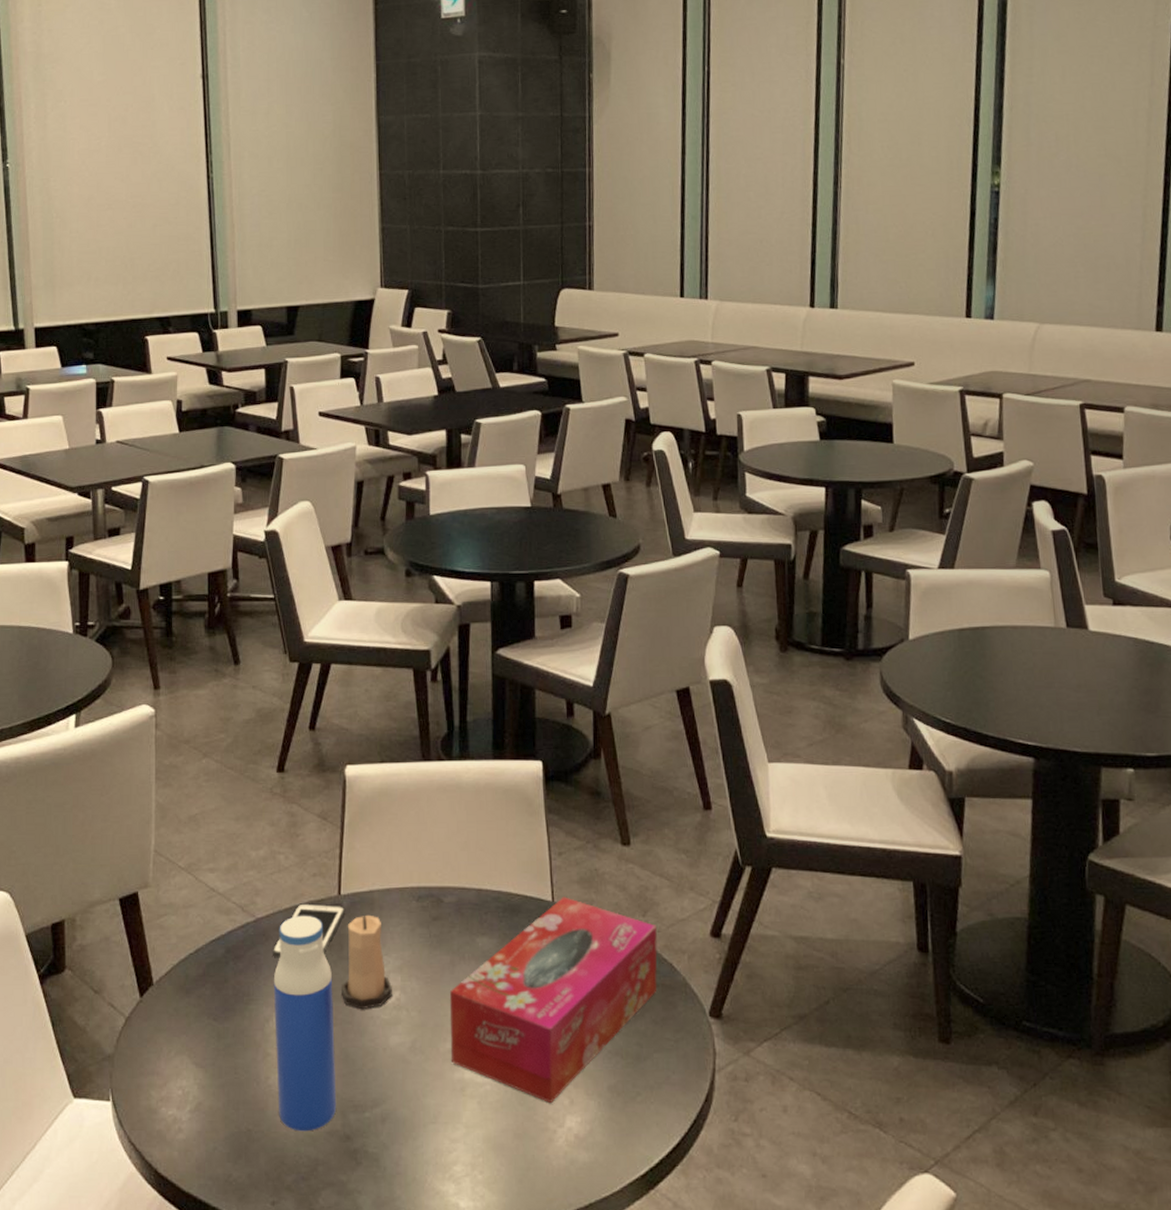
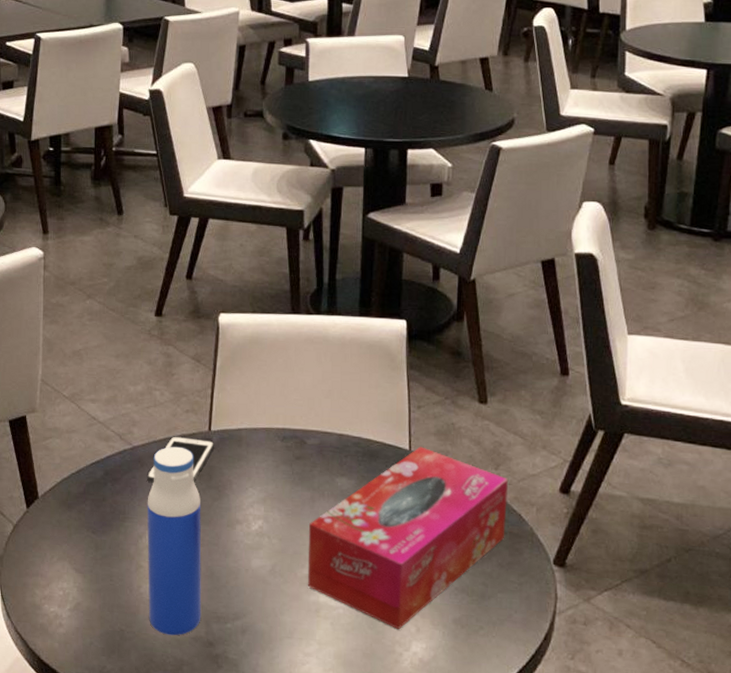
candle: present [342,914,392,1009] -> none [209,450,256,534]

